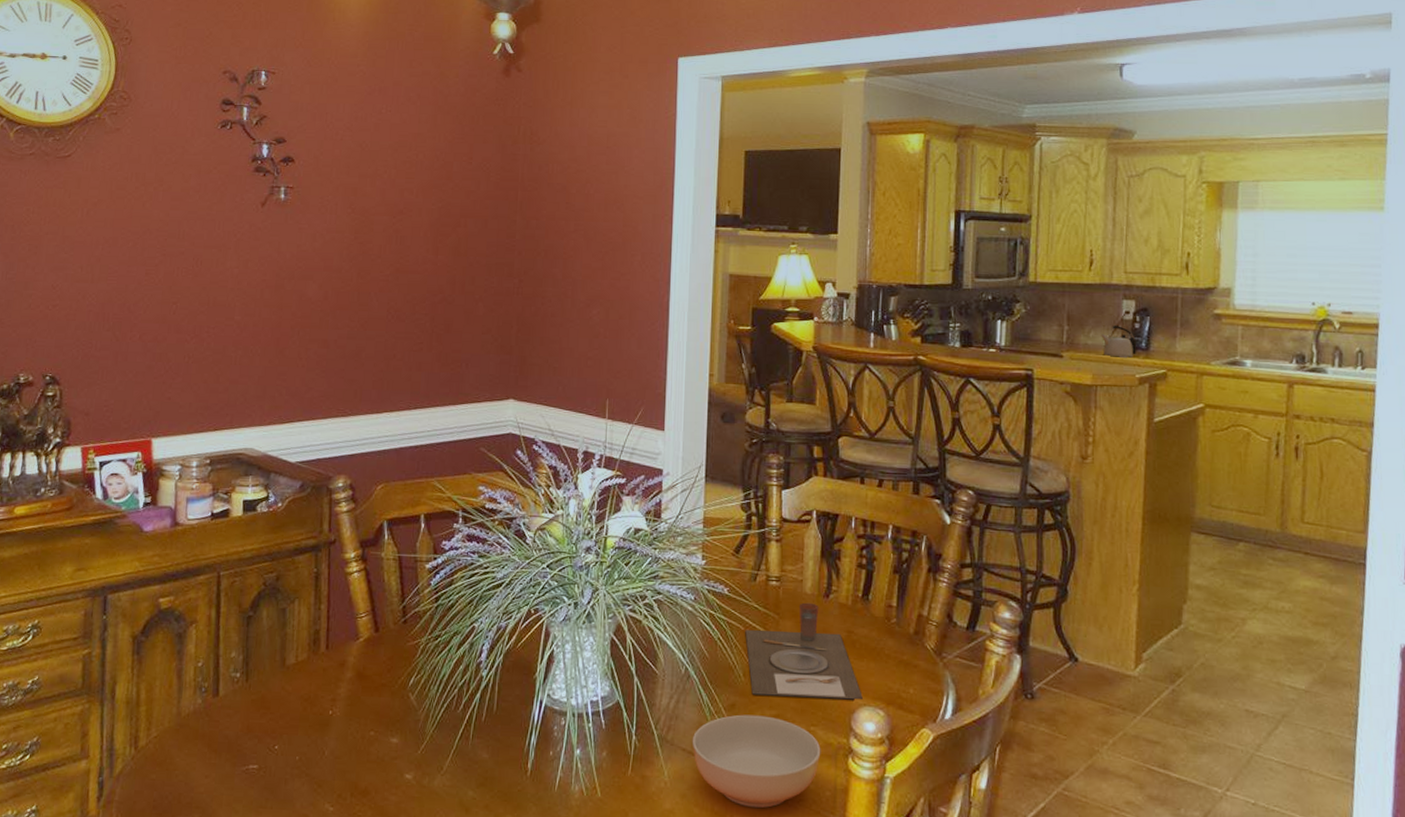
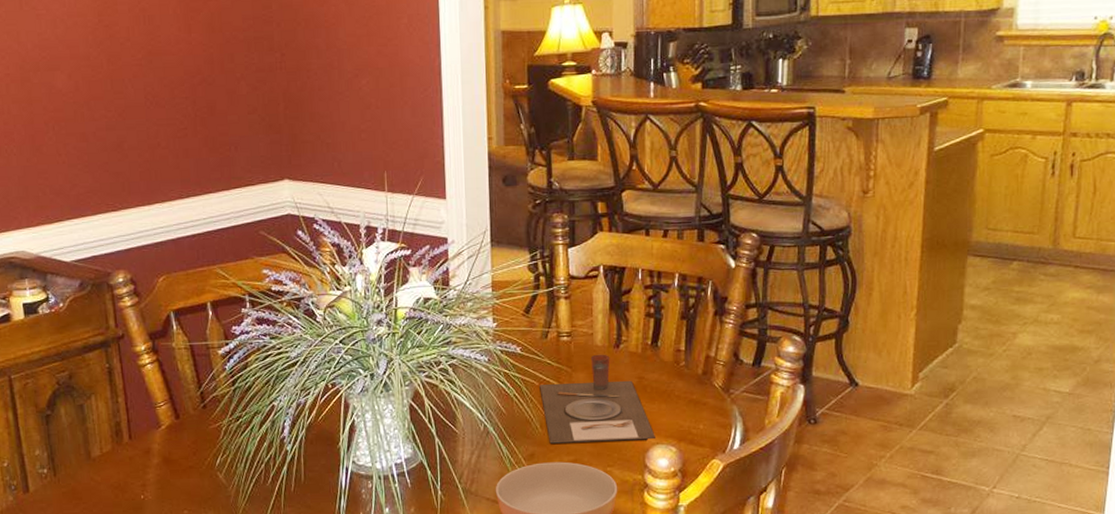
kettle: present [1101,325,1136,359] -> none [883,55,918,89]

